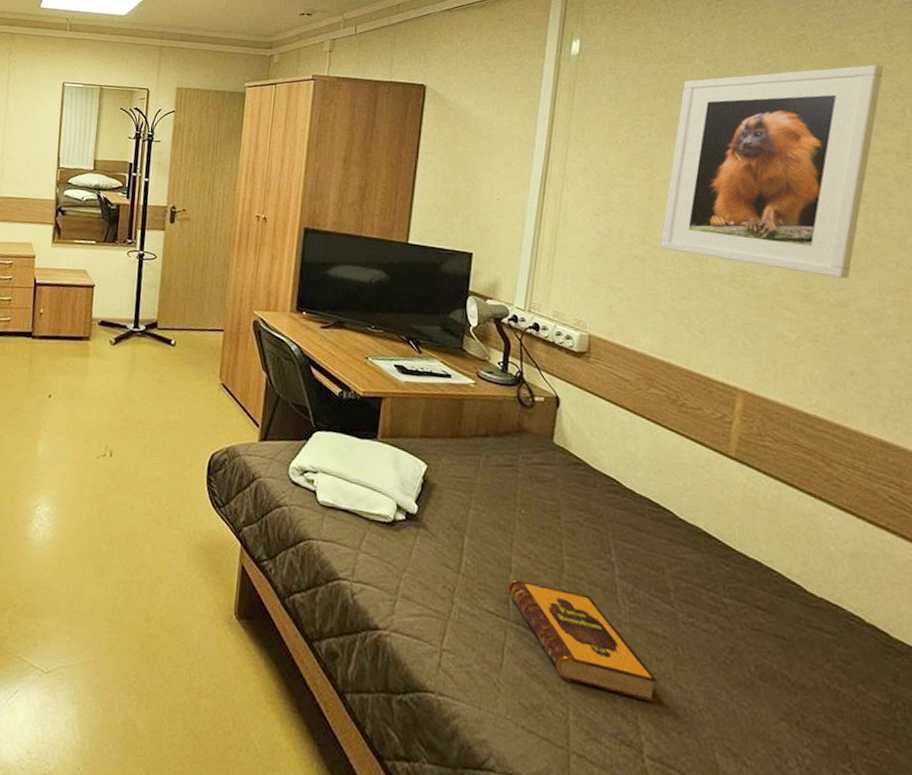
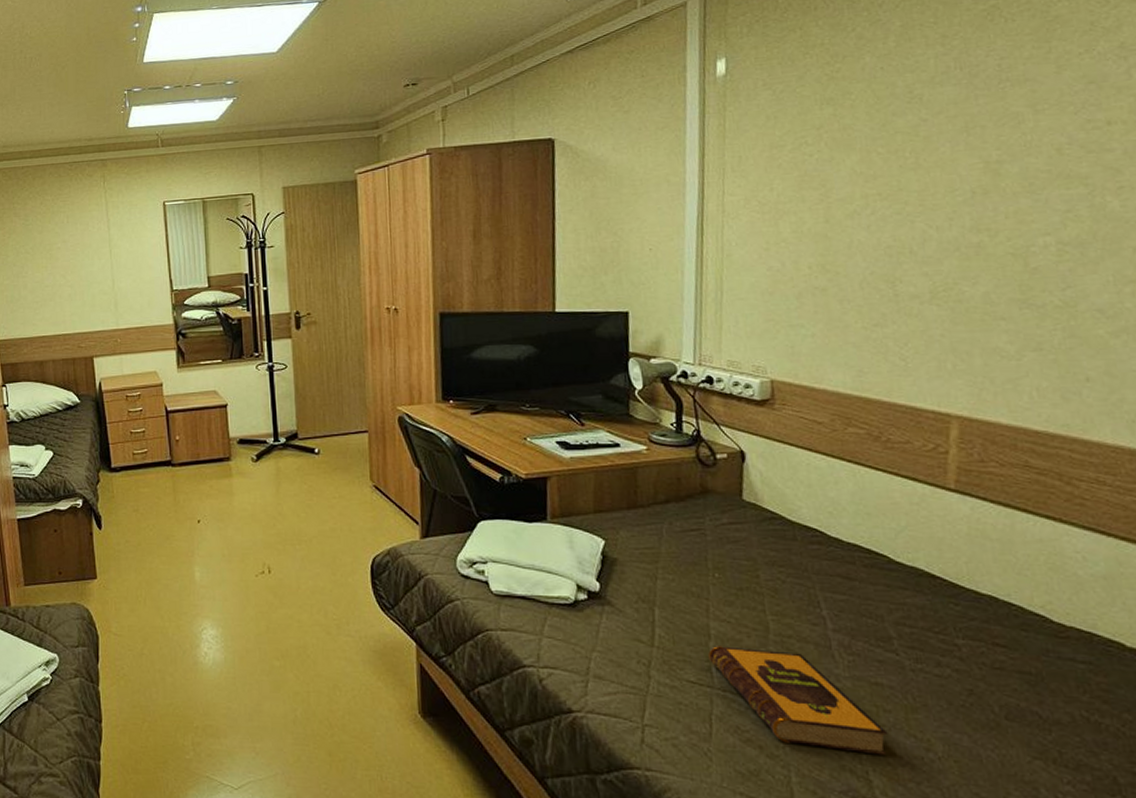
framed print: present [660,64,884,279] -> none [844,24,1100,277]

